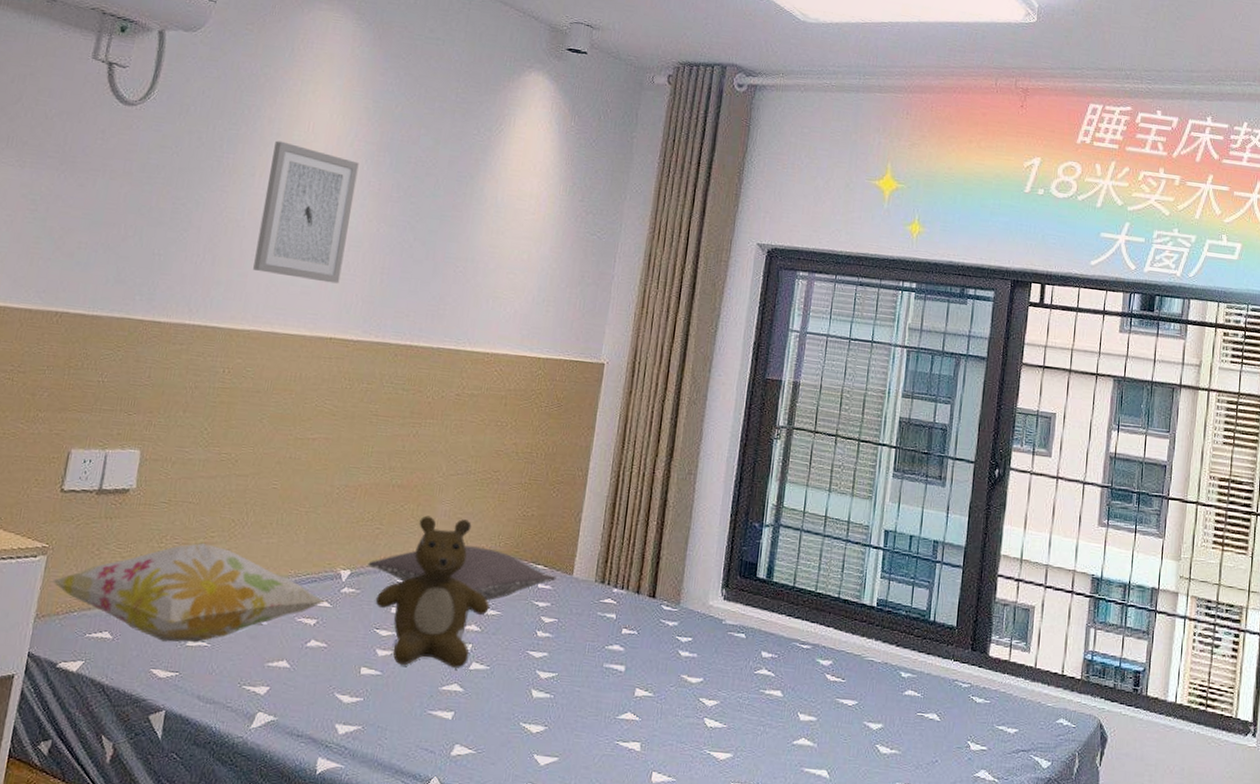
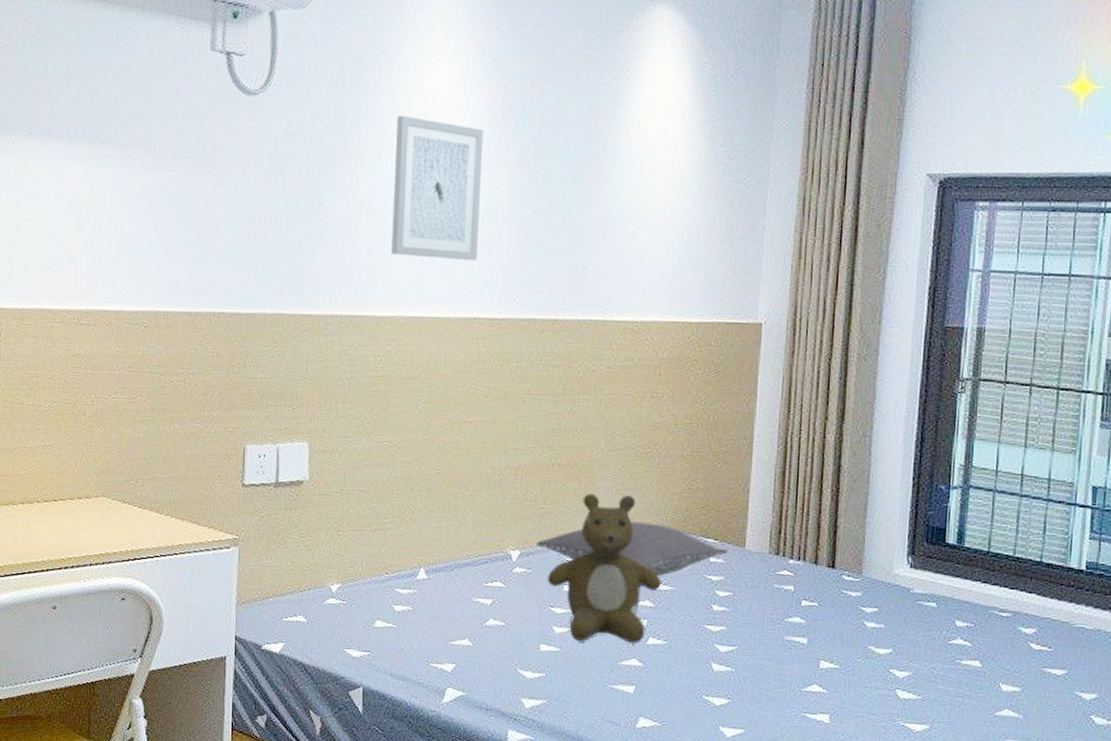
decorative pillow: present [48,543,327,643] -> none [243,530,500,624]

